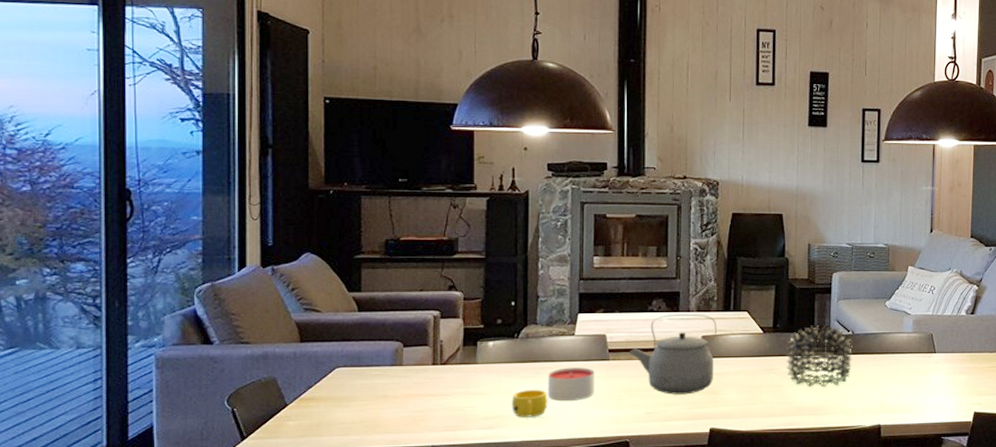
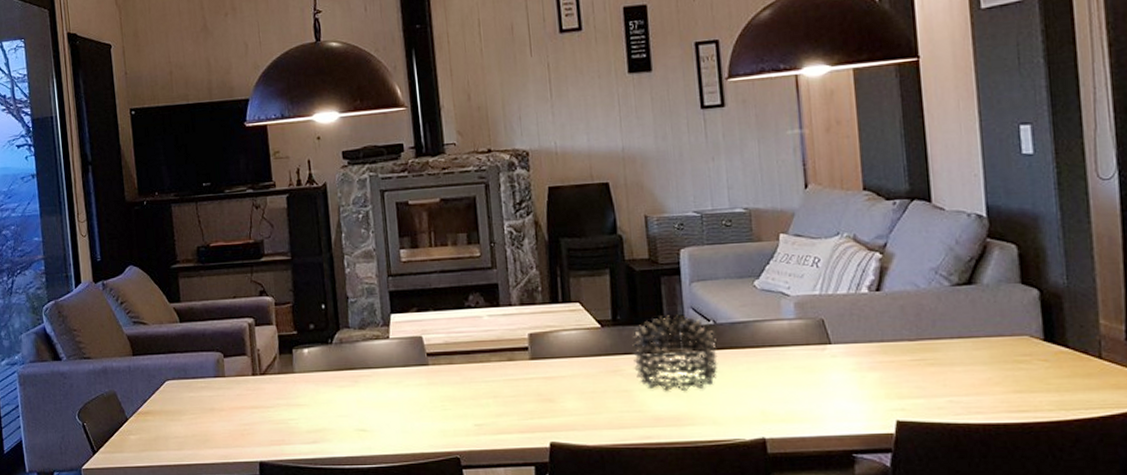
cup: present [511,389,548,417] -> none [332,399,370,431]
candle: present [548,367,594,401] -> none [366,374,417,412]
tea kettle: present [629,314,717,395] -> none [449,308,548,403]

